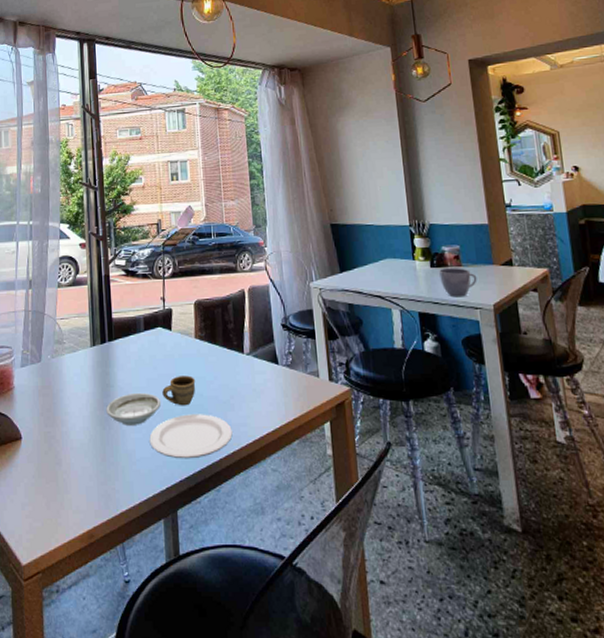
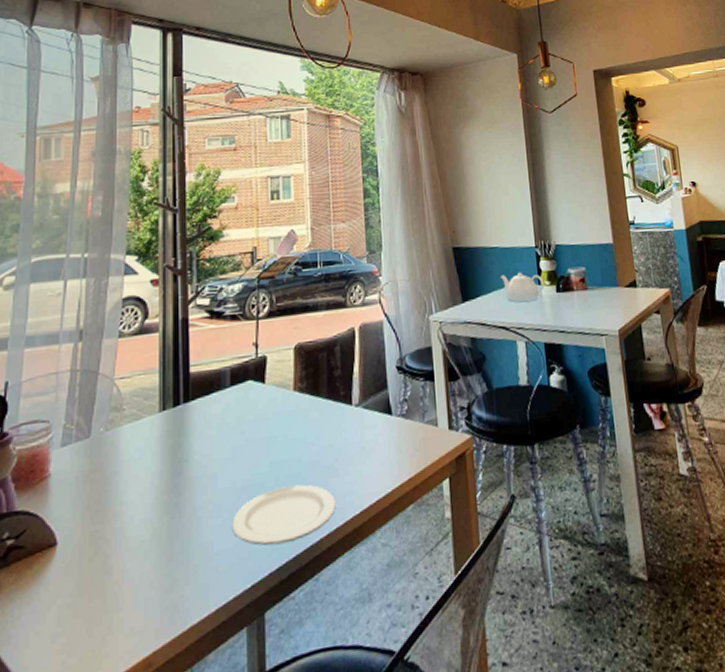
saucer: present [106,393,162,425] -> none [177,465,249,510]
cup: present [162,375,196,406] -> none [251,438,293,478]
teapot: none [375,248,419,275] -> present [499,272,545,303]
cup: present [439,267,477,297] -> none [565,291,603,324]

